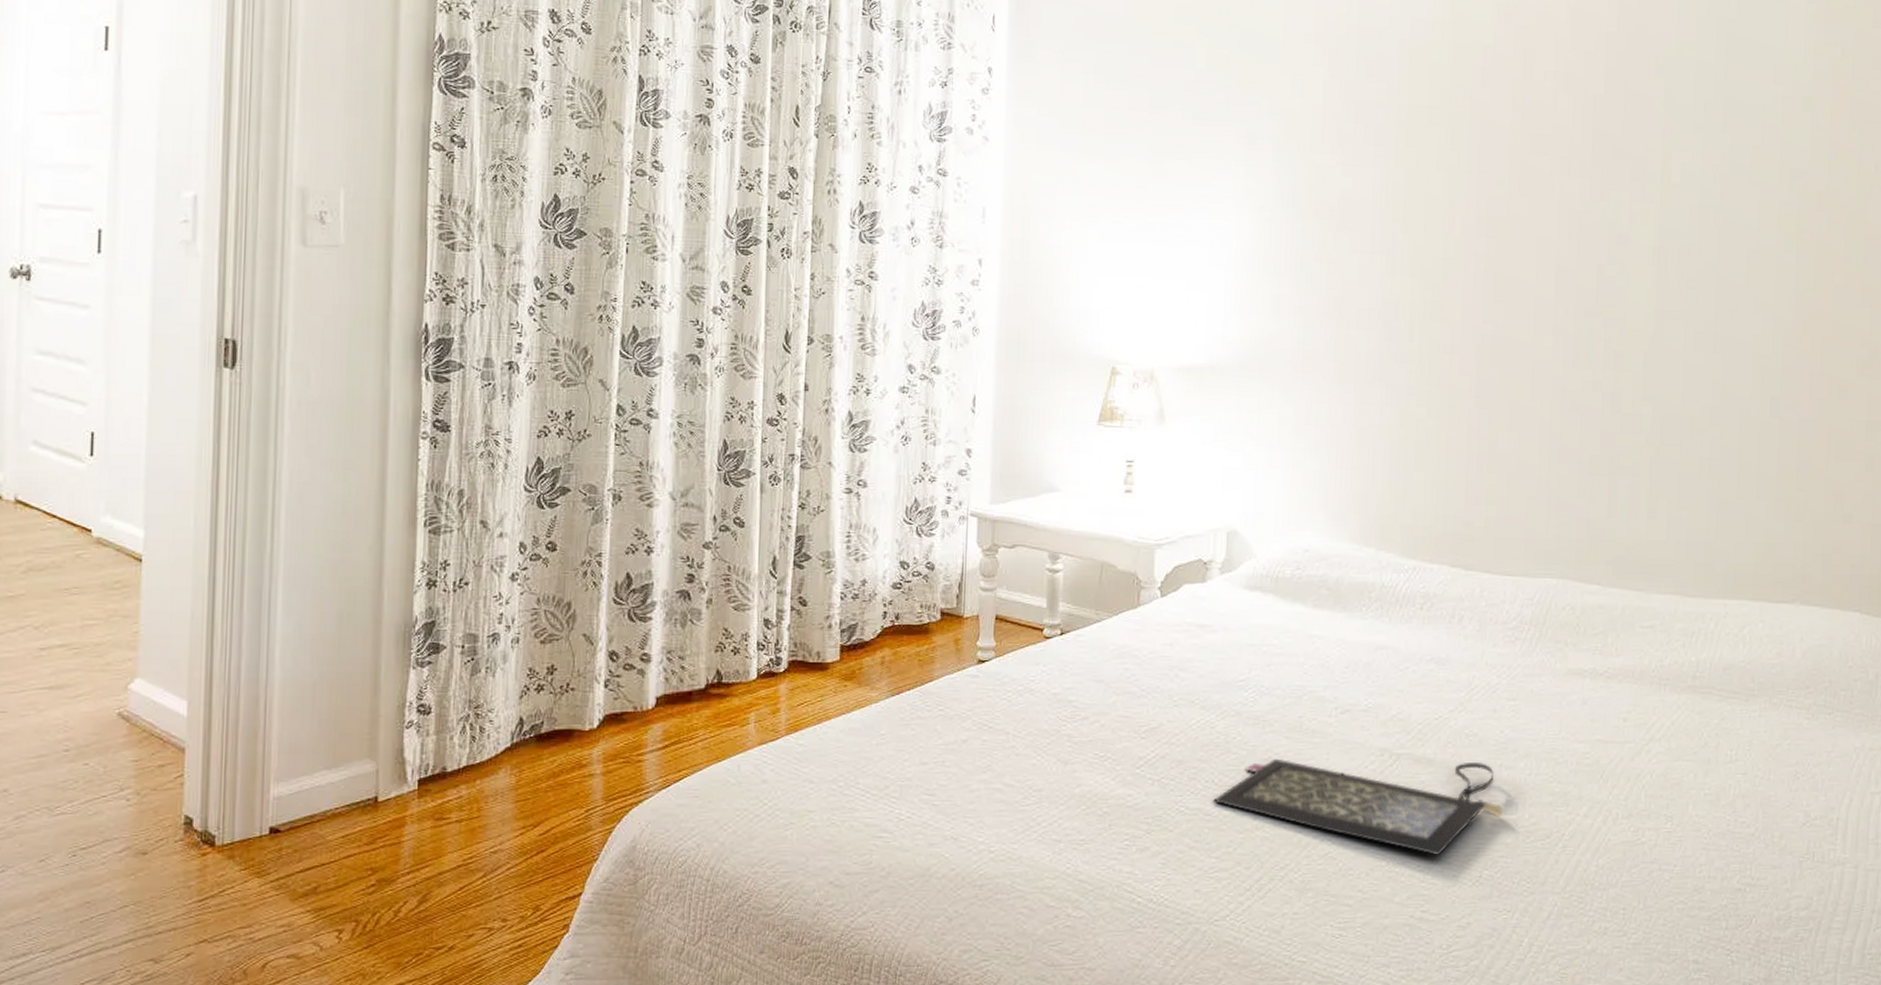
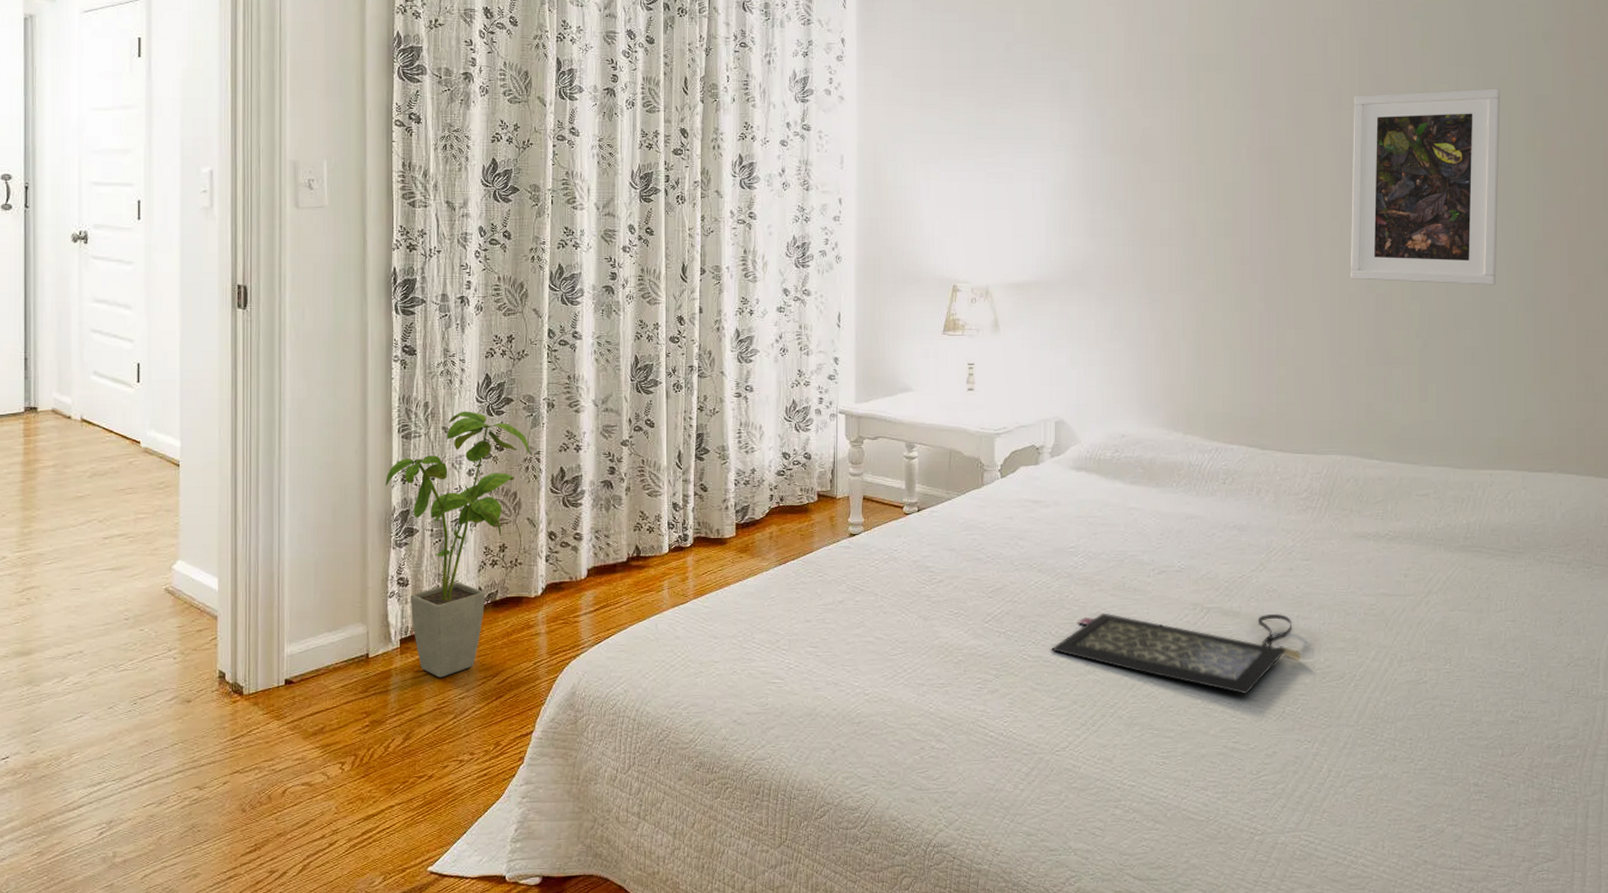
house plant: none [406,501,591,827] -> present [385,411,531,678]
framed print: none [1574,159,1752,387] -> present [1350,88,1501,285]

